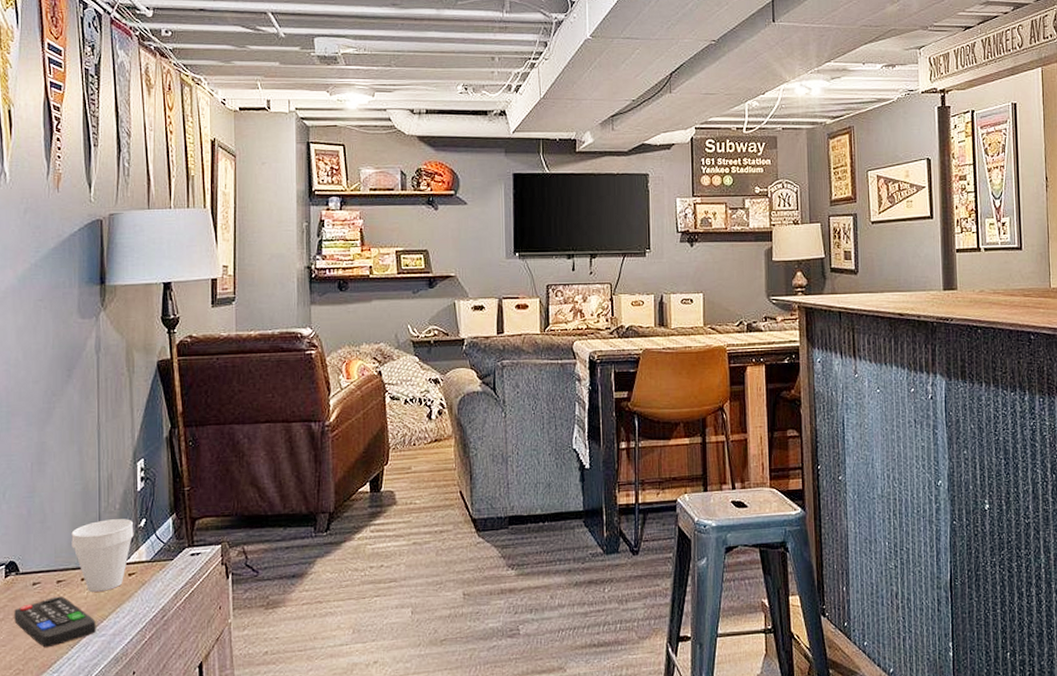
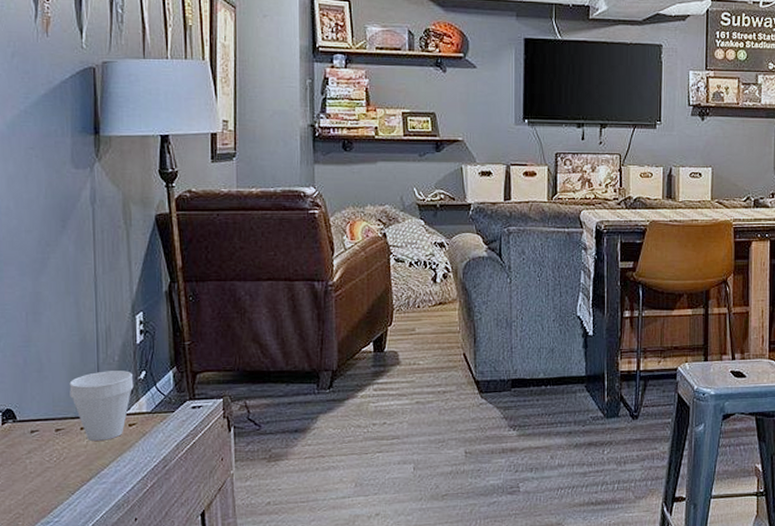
remote control: present [14,596,96,648] -> none [12,444,97,494]

